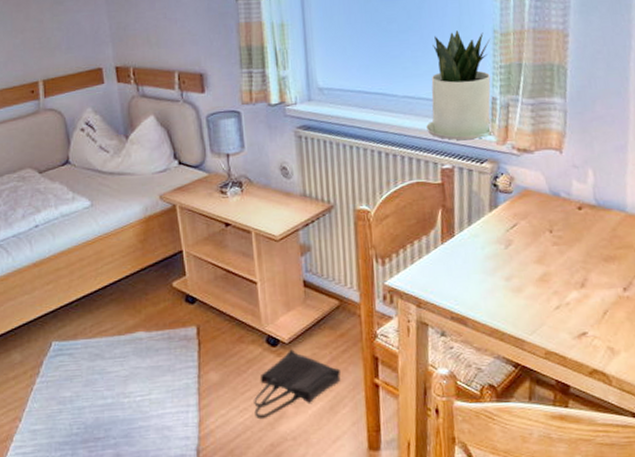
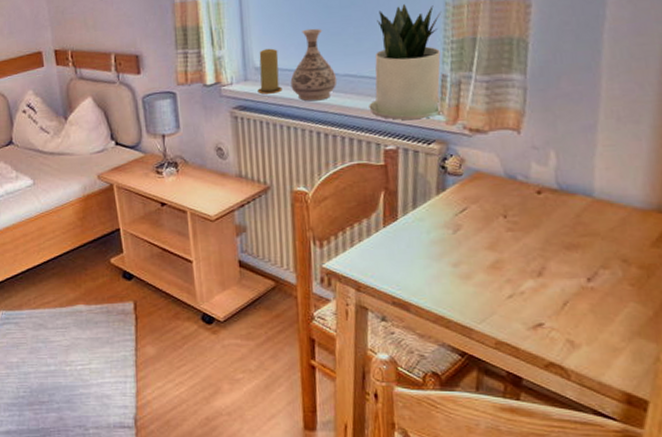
tote bag: present [254,349,341,418] -> none [189,327,276,392]
candle: none [321,69,345,114] -> present [257,48,283,94]
vase: none [352,51,397,122] -> present [290,28,338,101]

